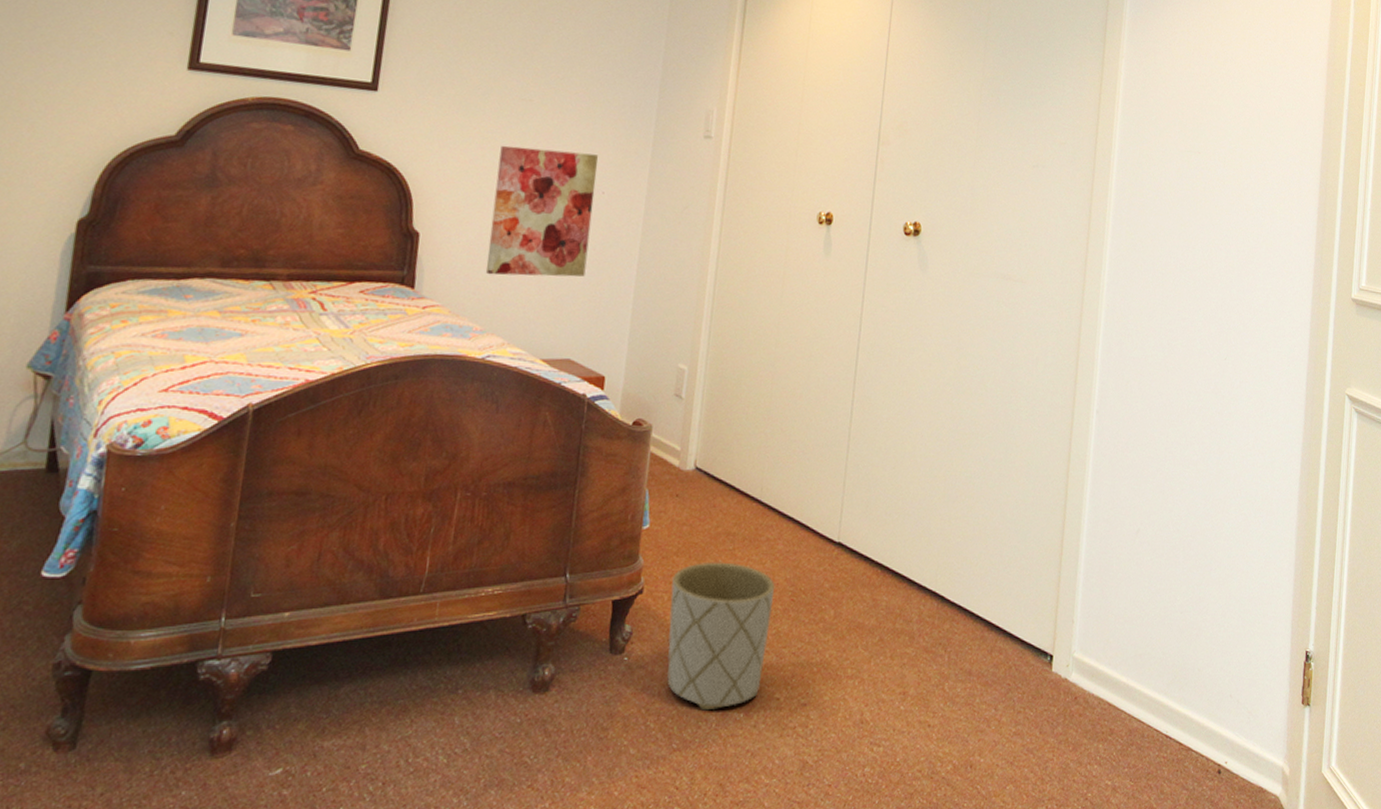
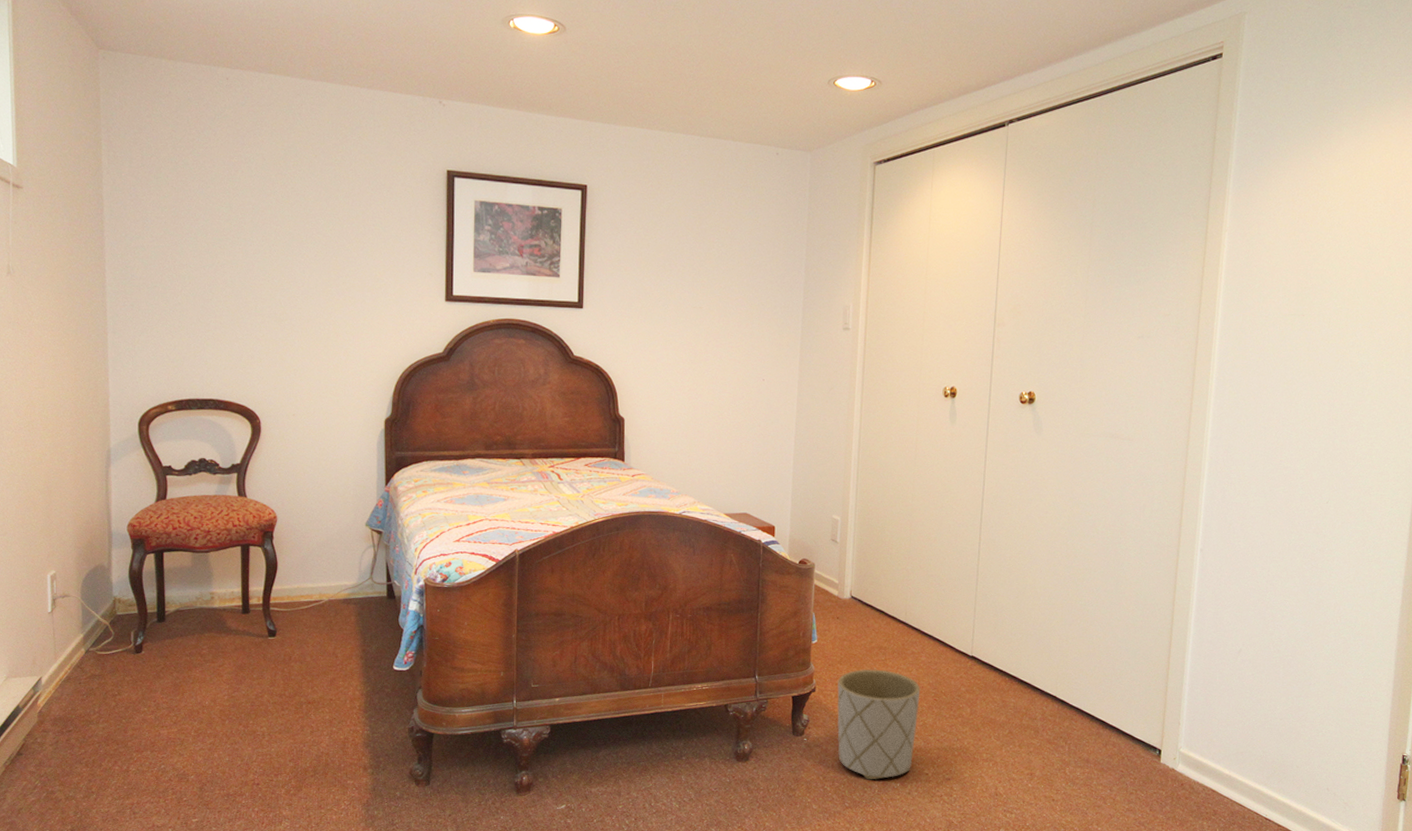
wall art: present [485,145,598,277] -> none [676,345,758,449]

